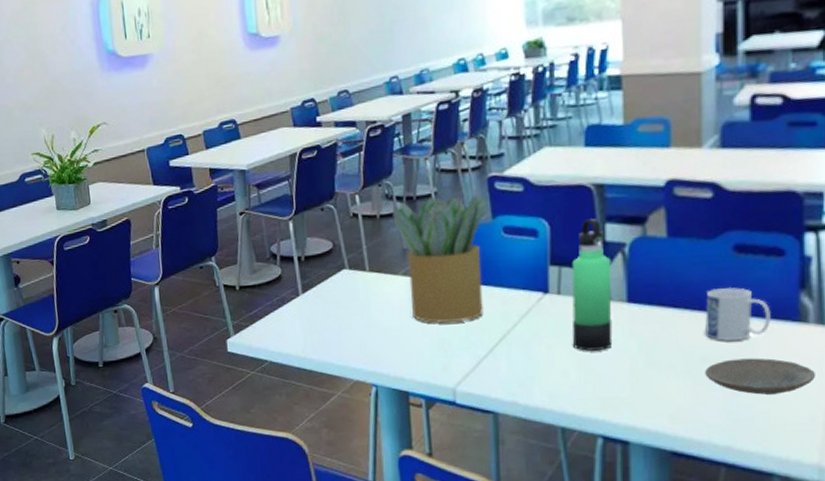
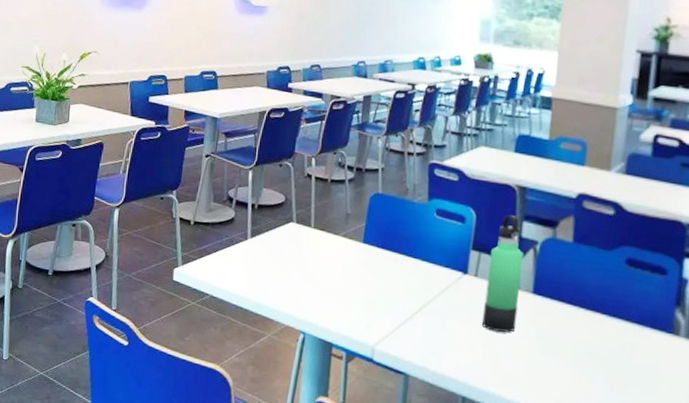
potted plant: present [392,195,487,323] -> none [342,171,426,288]
mug: present [704,286,771,341] -> none [593,294,650,342]
plate: present [705,358,815,395] -> none [590,357,680,395]

